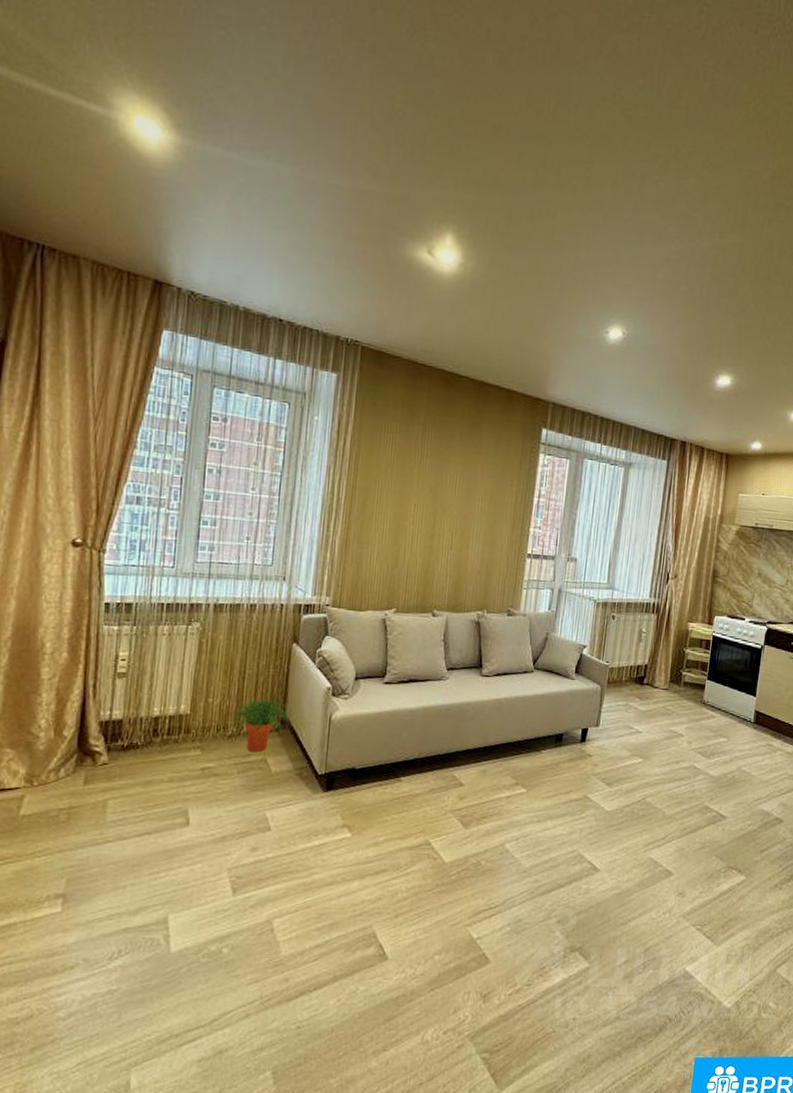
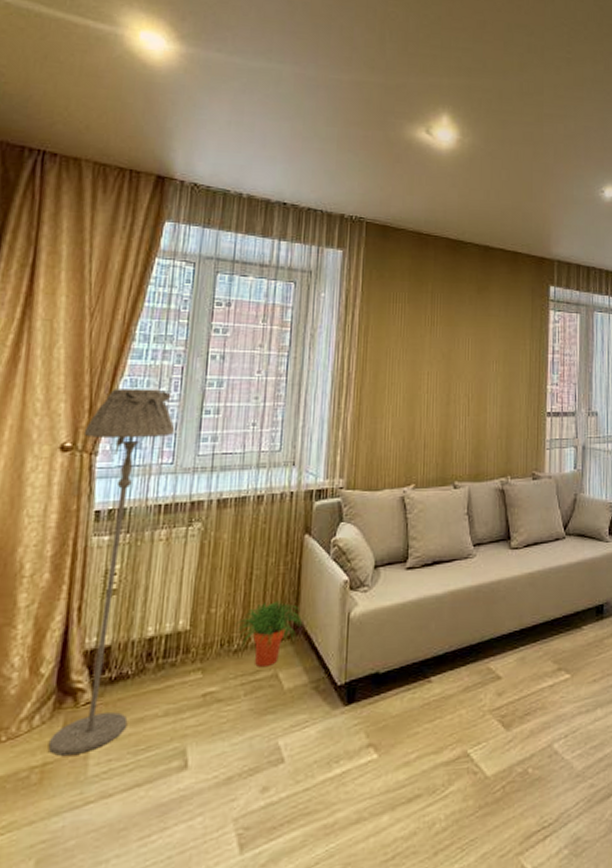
floor lamp: none [73,493,175,803] -> present [48,389,175,756]

